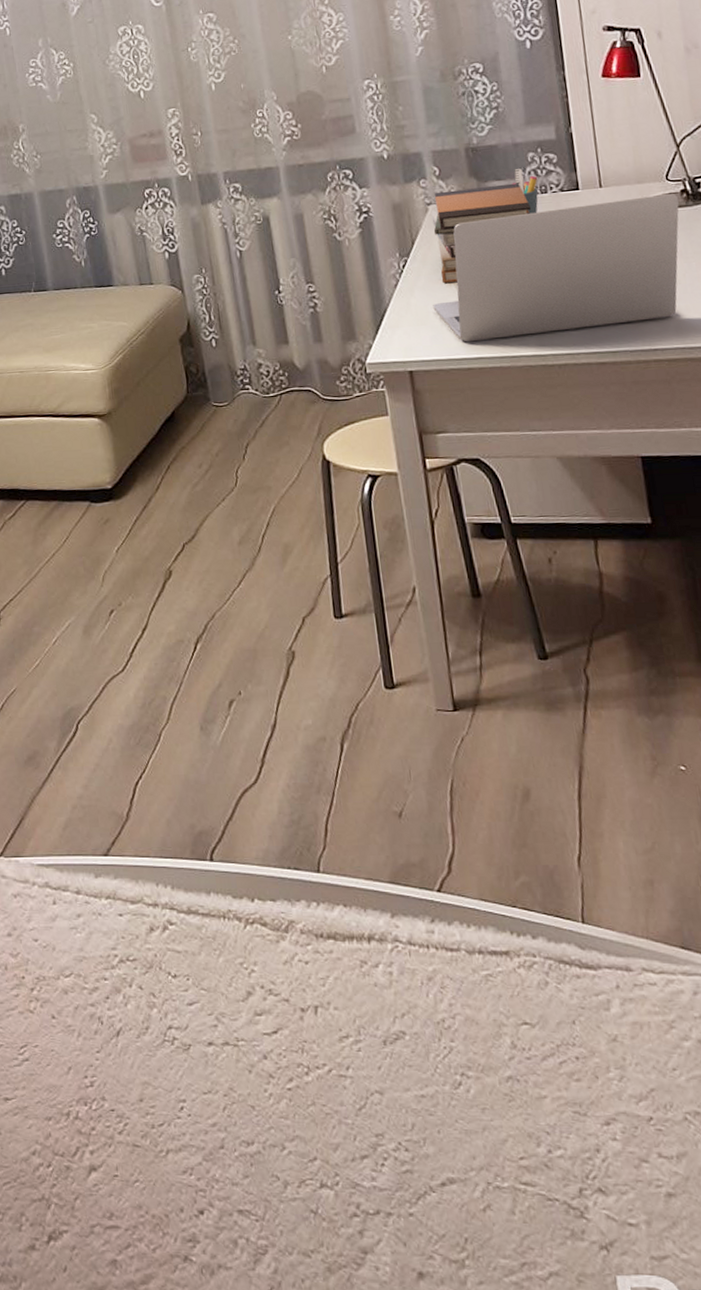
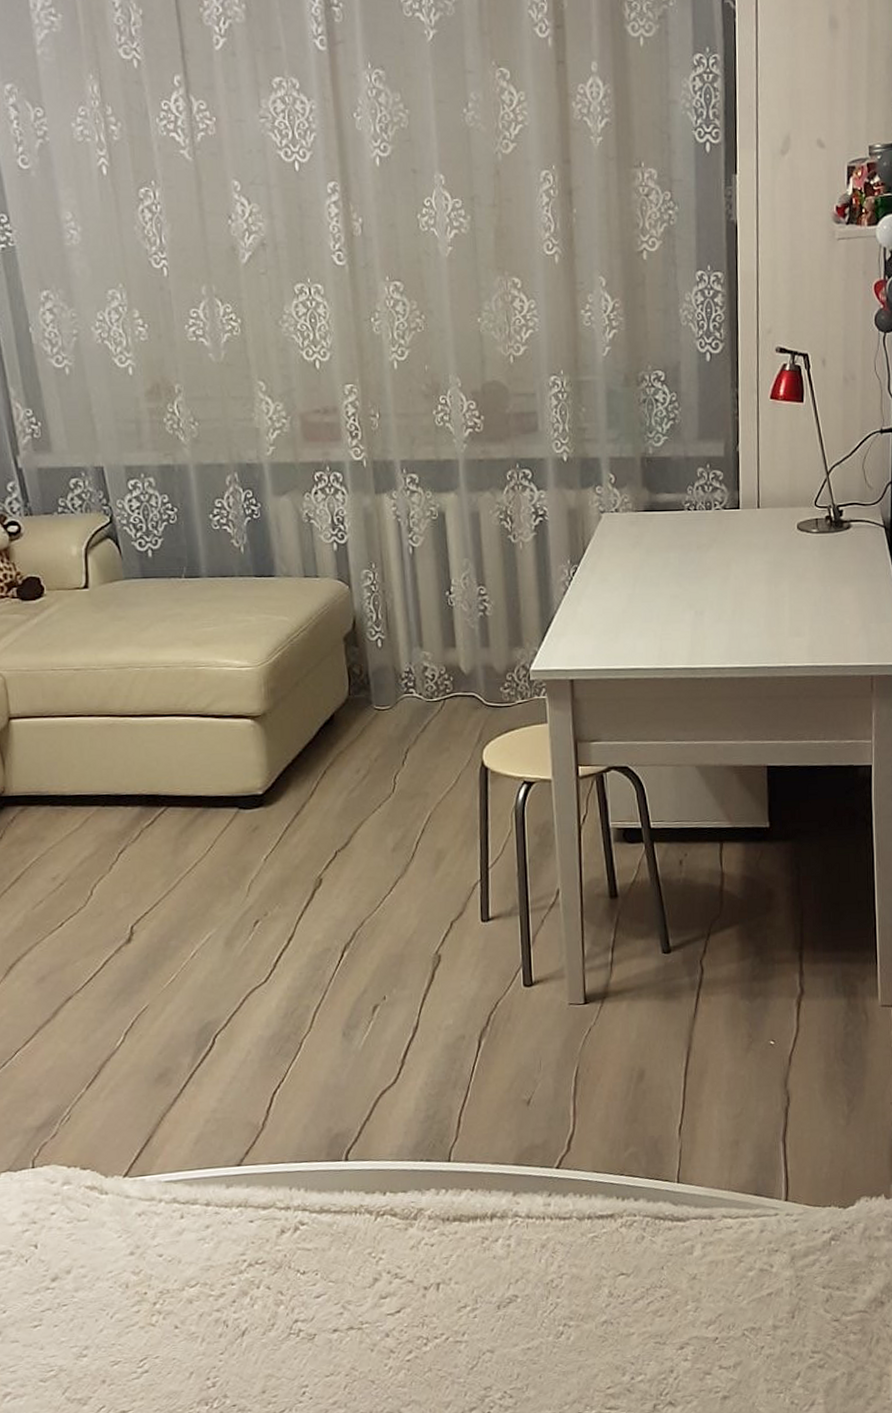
book stack: present [431,183,532,283] -> none [604,497,696,593]
laptop: present [433,193,680,342] -> none [598,518,824,653]
pen holder: present [512,169,539,214] -> none [681,483,705,529]

